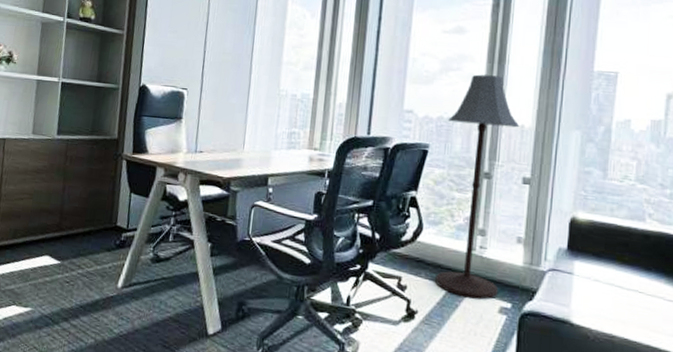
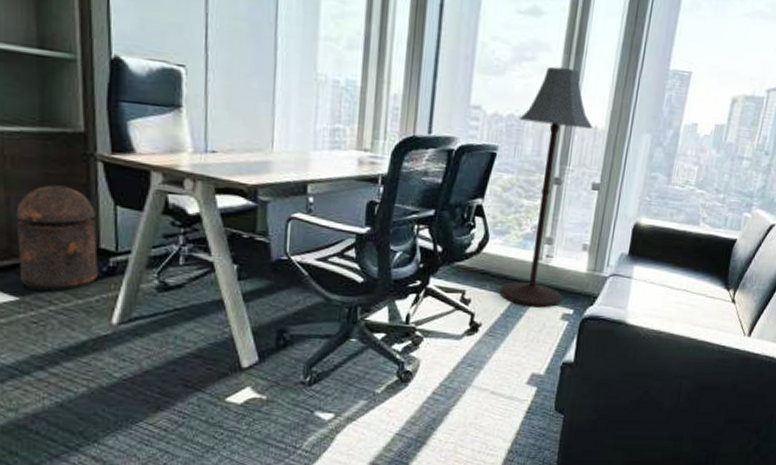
trash can: none [63,177,117,259] -> present [16,185,98,292]

